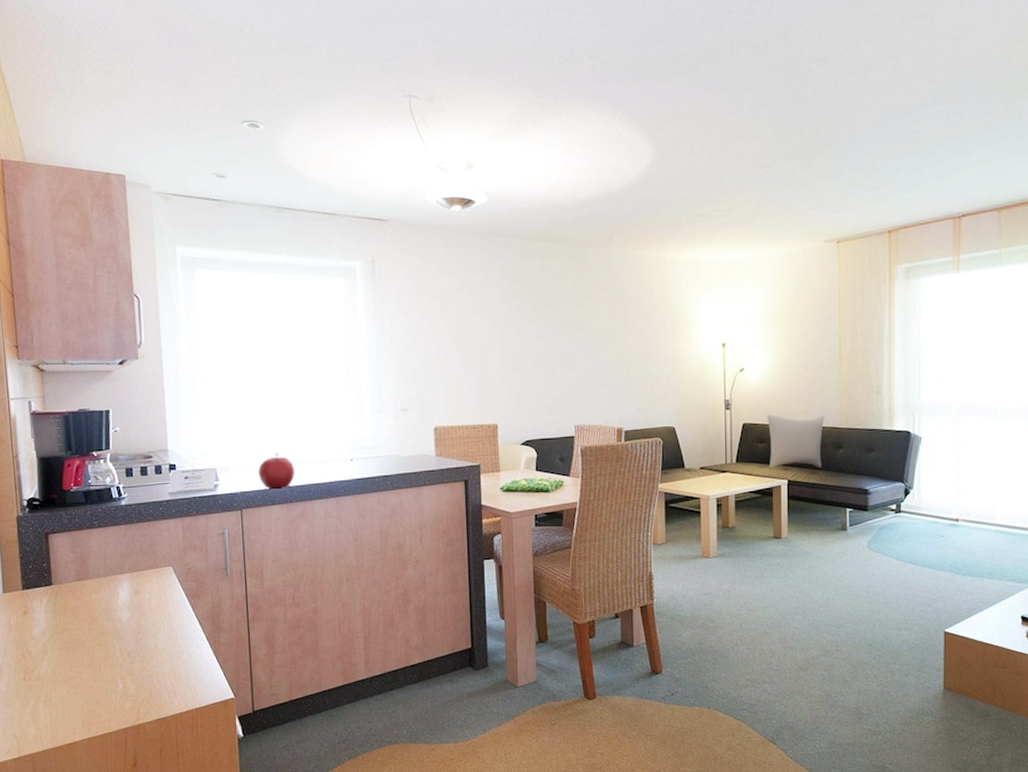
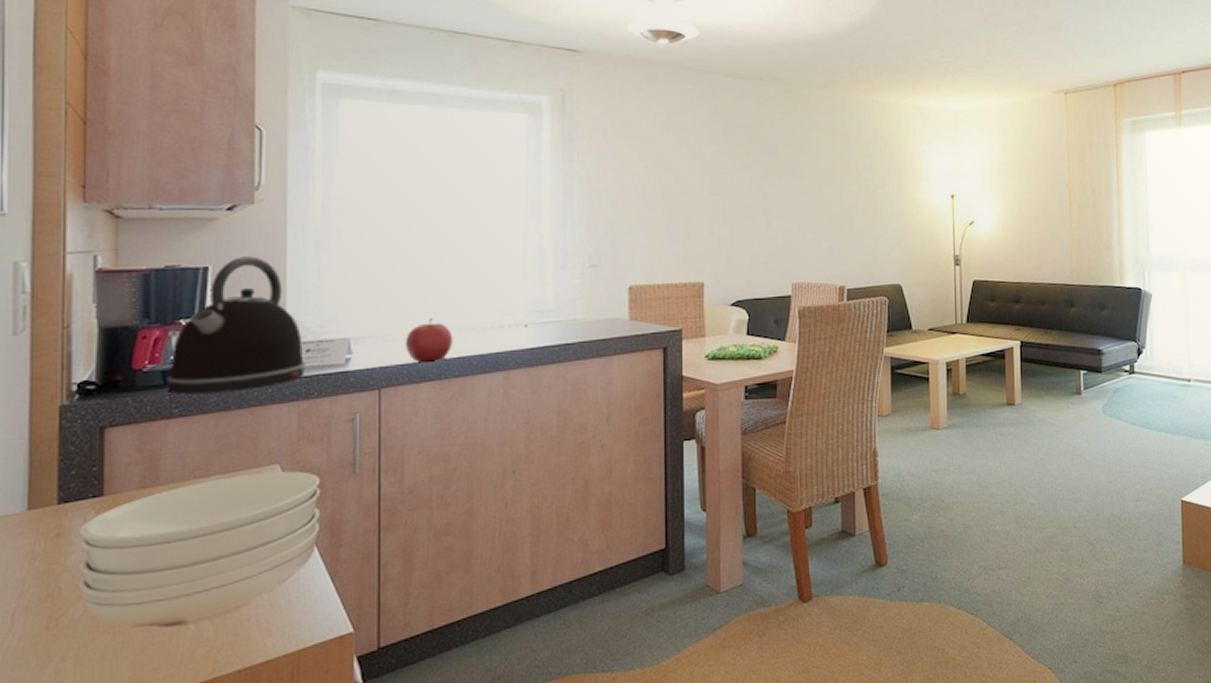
bowl: none [38,572,205,685] -> present [78,471,321,628]
kettle: none [87,401,186,510] -> present [166,256,306,395]
cushion: present [767,414,825,468] -> none [997,270,1057,329]

